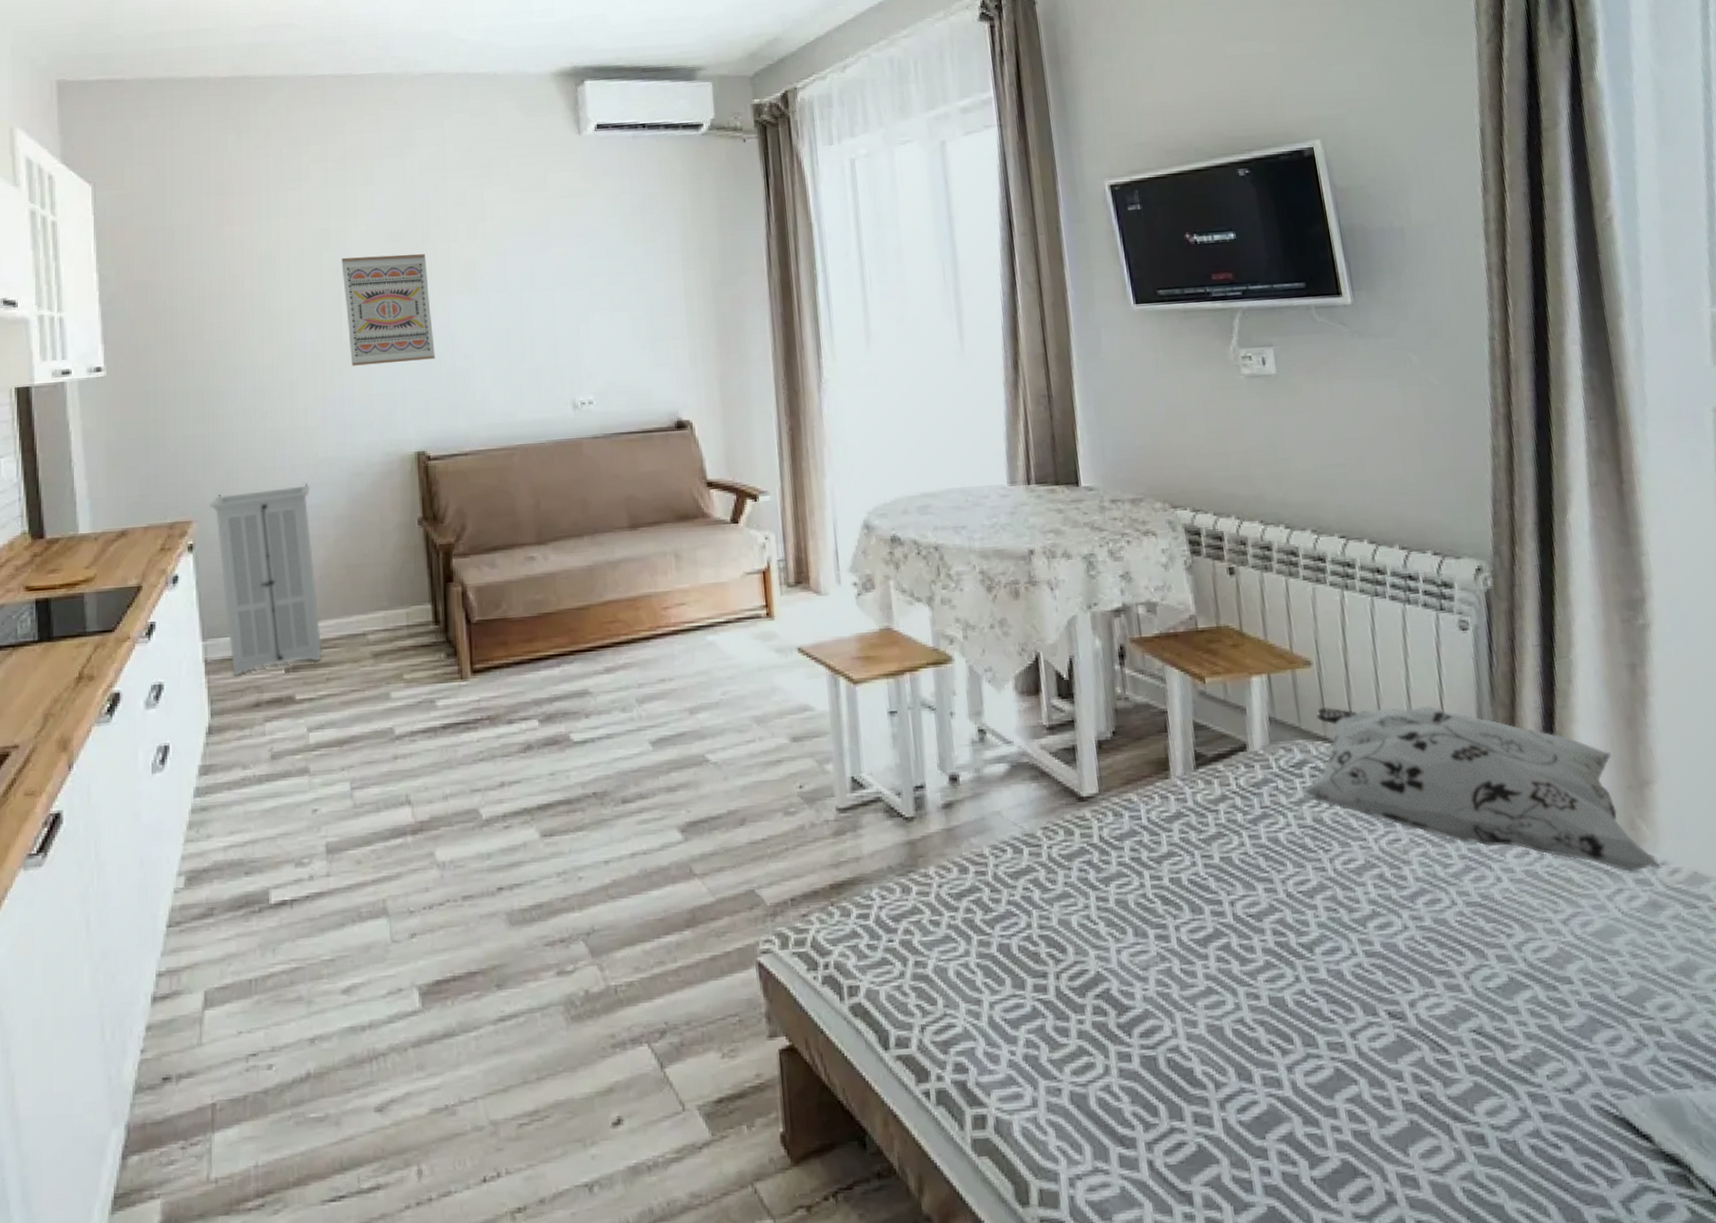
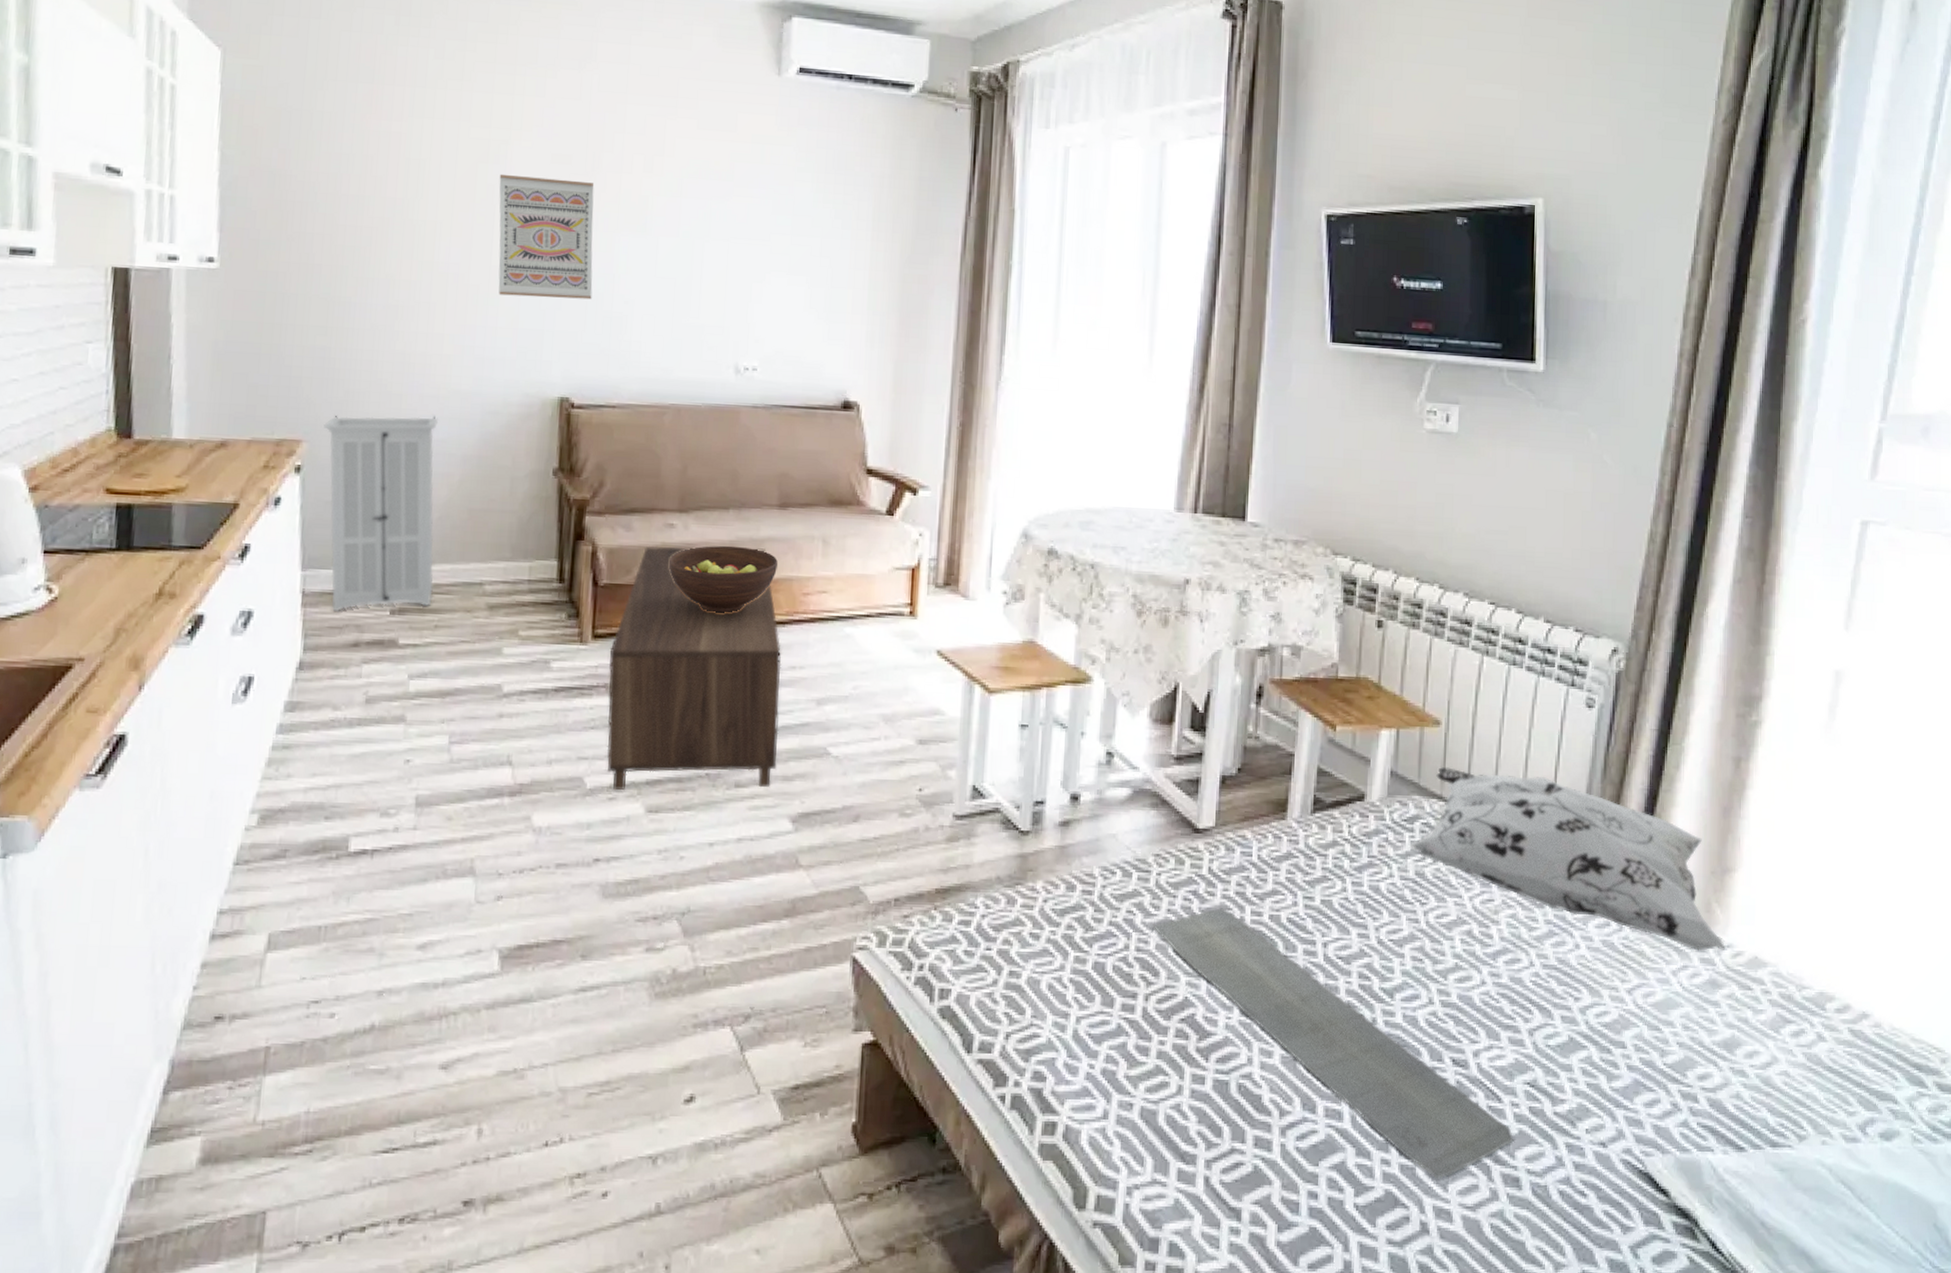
coffee table: none [490,569,659,818] -> present [607,546,782,790]
fruit bowl: none [533,570,635,636] -> present [668,545,778,613]
bath mat: none [1049,876,1471,1143] -> present [1150,908,1514,1179]

